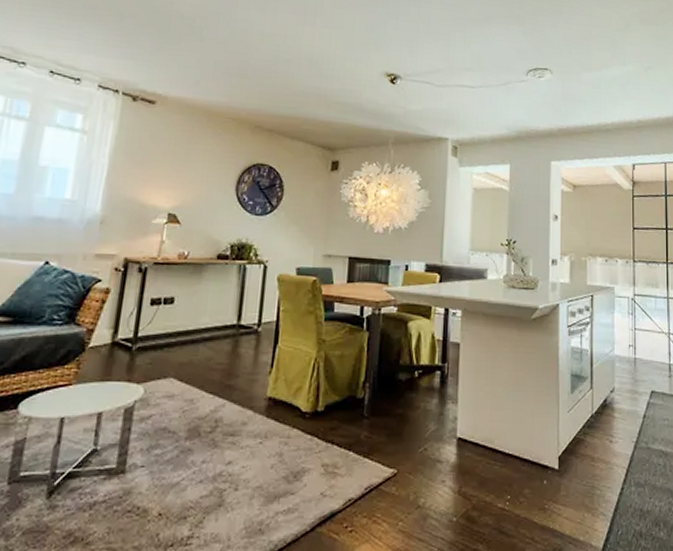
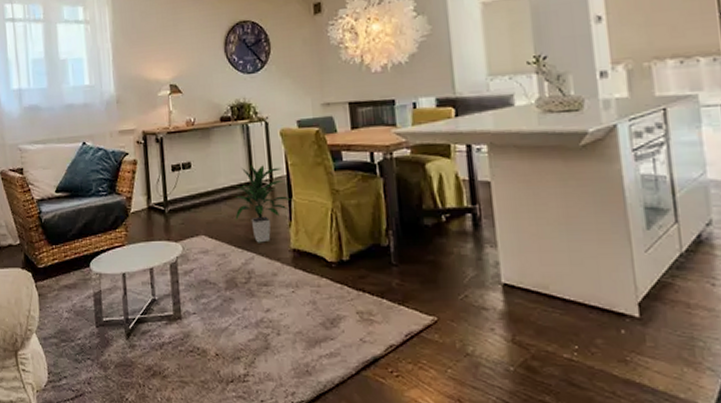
indoor plant: none [212,306,277,389] -> present [235,164,291,243]

